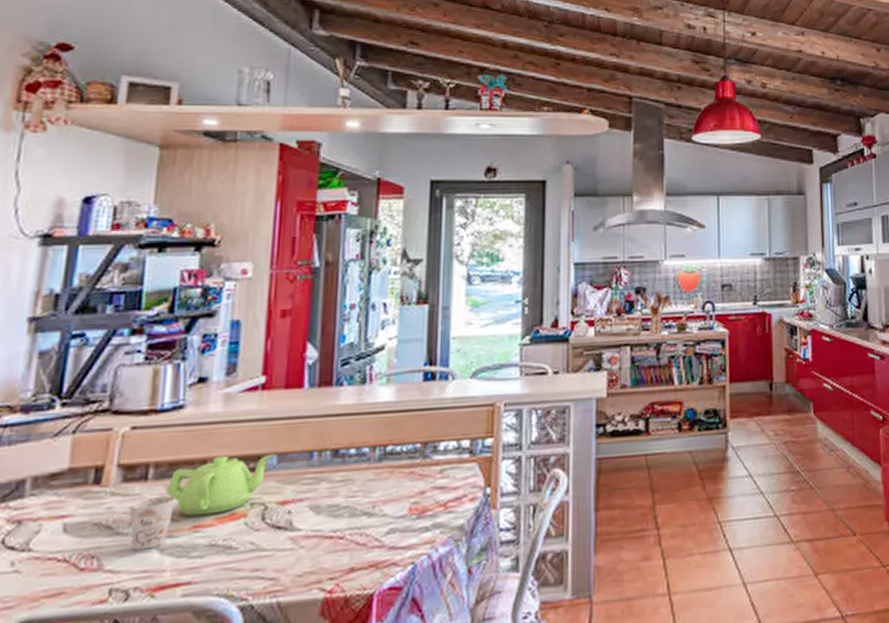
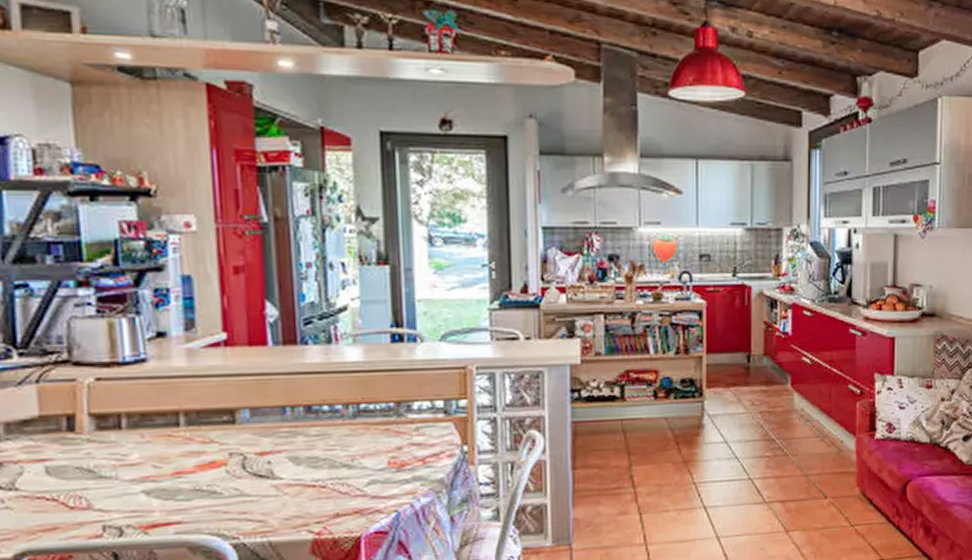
mug: present [129,495,176,551] -> none [108,443,154,493]
teapot: present [166,453,274,517] -> none [142,407,246,464]

